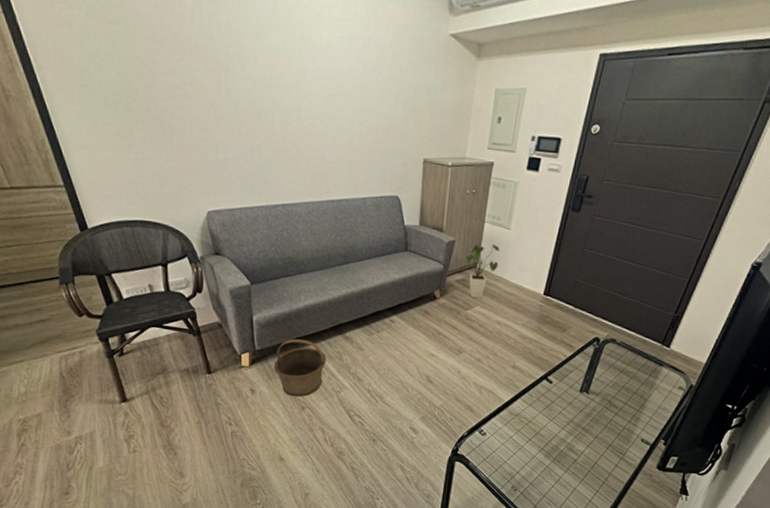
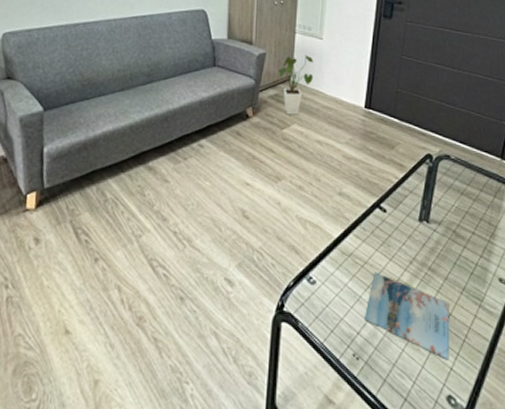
basket: present [273,339,327,397] -> none [63,173,126,245]
magazine: none [524,429,596,495] -> present [365,272,450,361]

